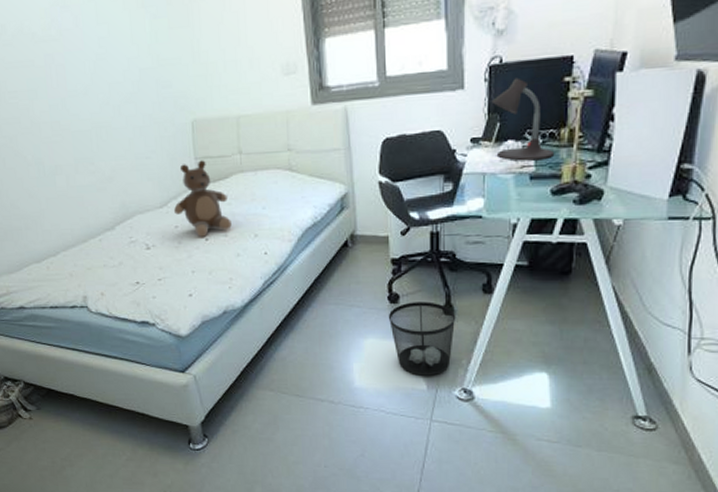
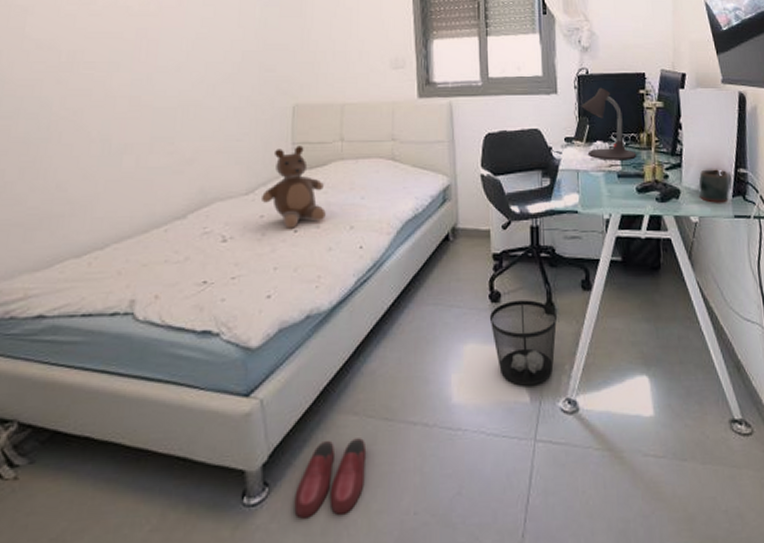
slippers: none [228,408,283,462] -> present [294,438,367,519]
mug: none [625,165,670,204] -> present [698,169,730,203]

